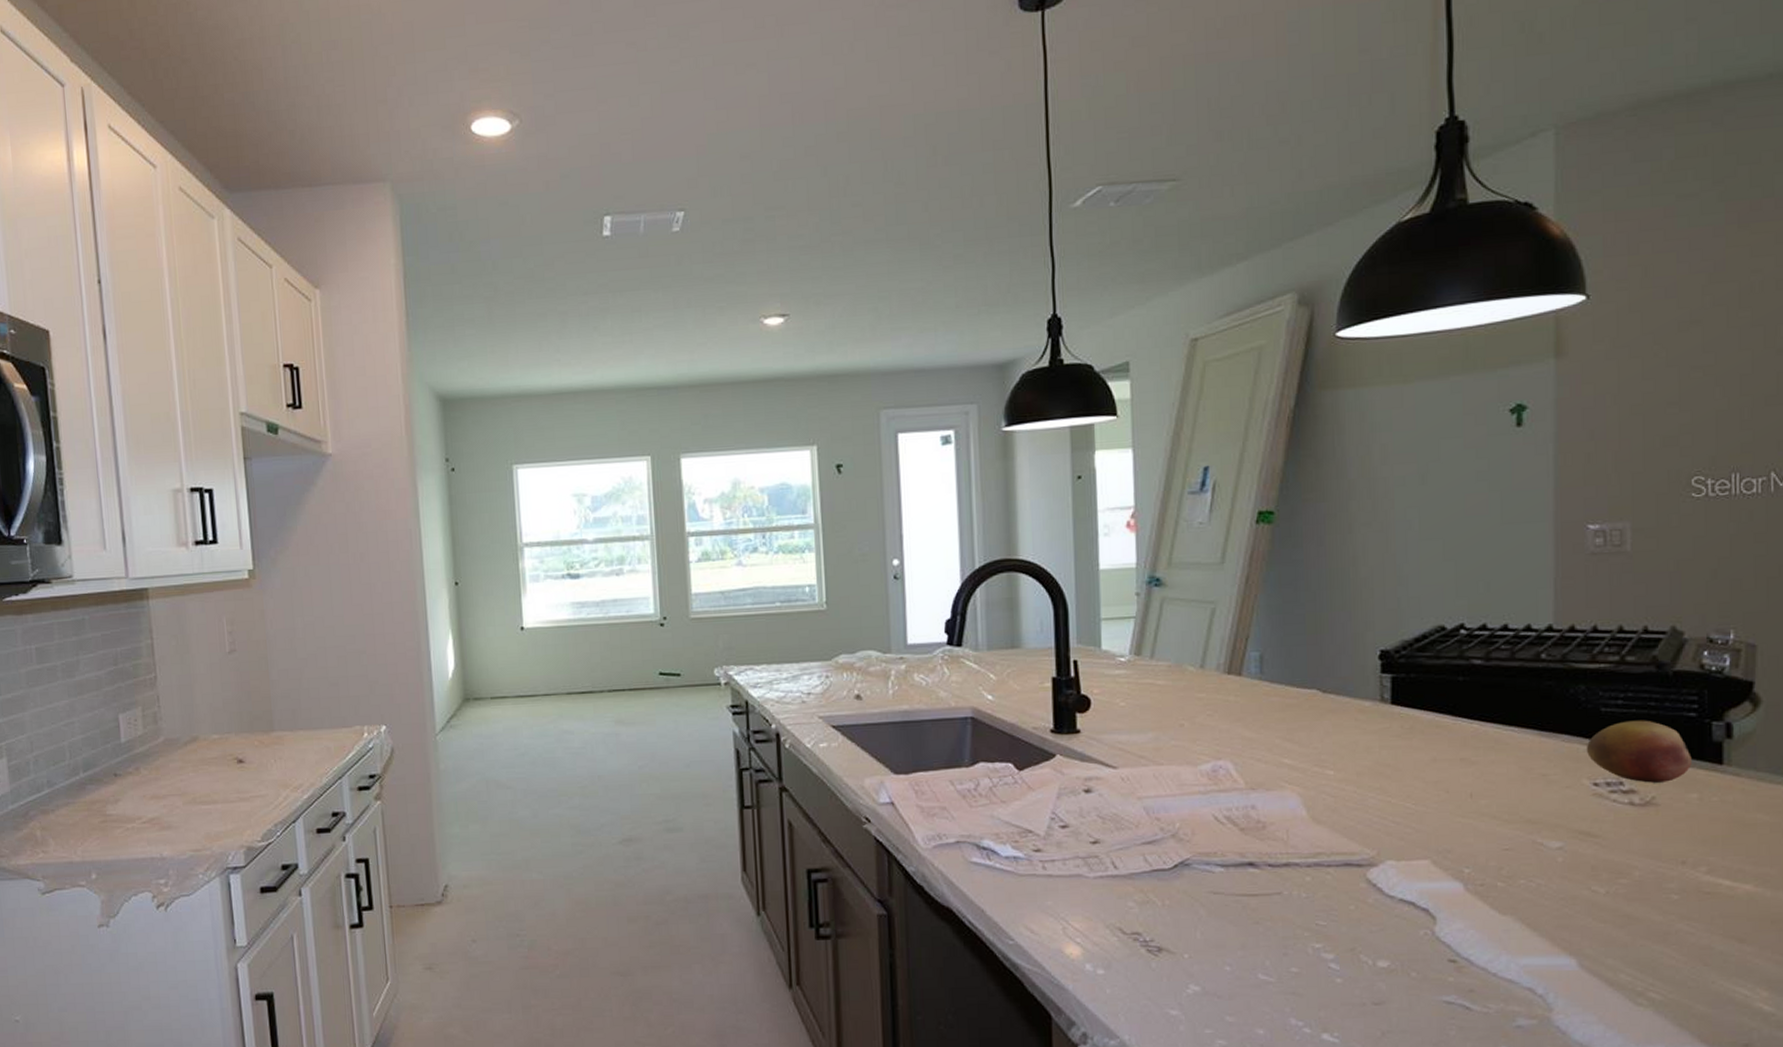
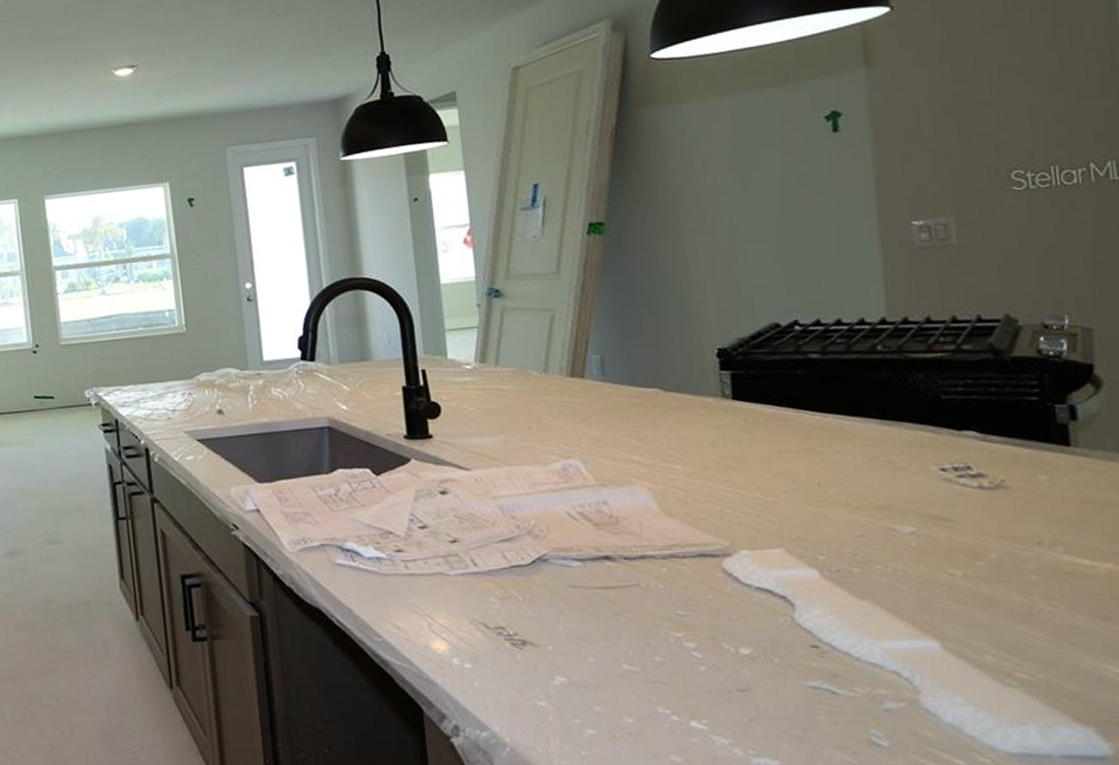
fruit: present [1586,720,1692,783] -> none [930,405,1039,467]

